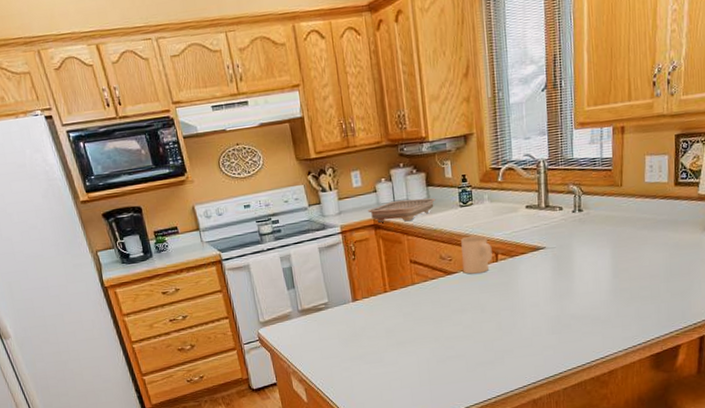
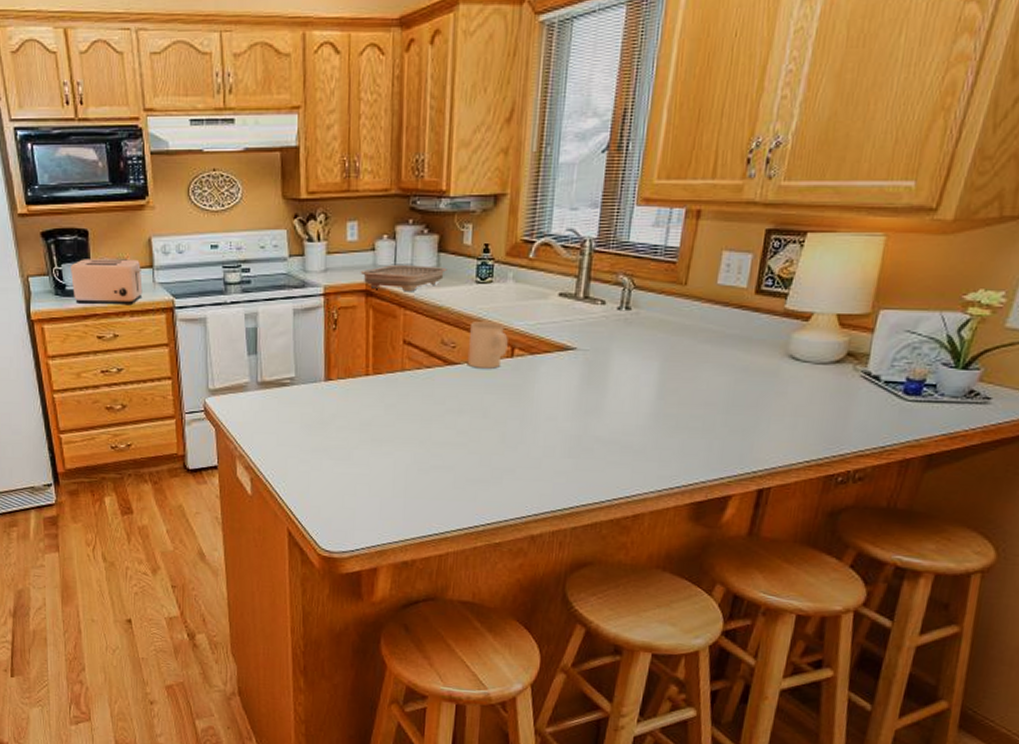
toaster: none [131,225,194,268] -> present [71,259,143,306]

